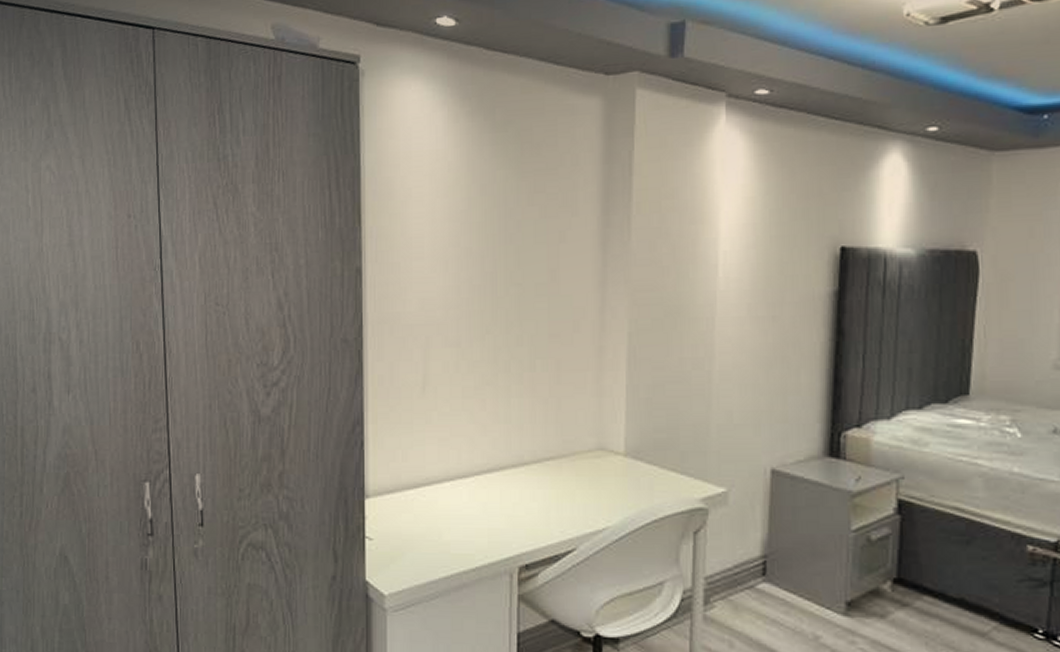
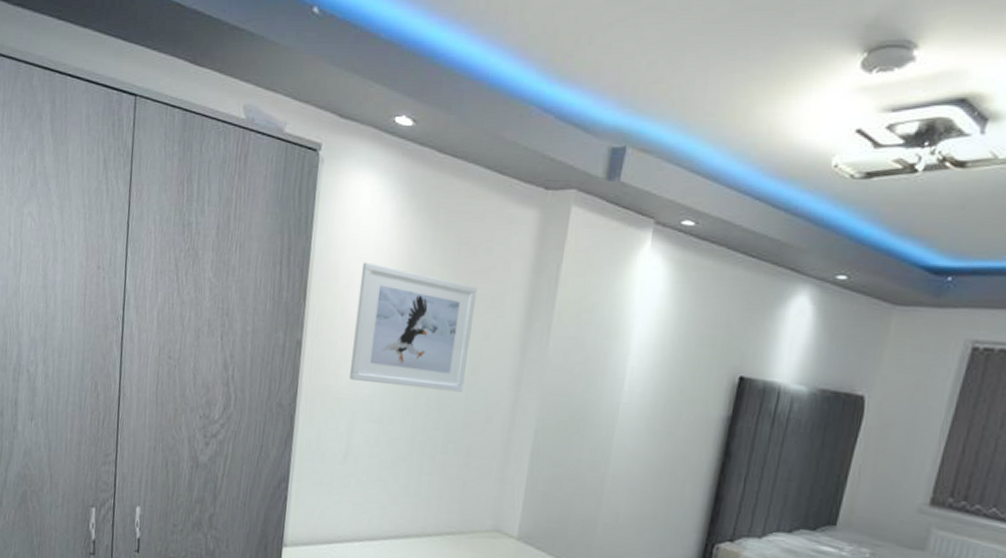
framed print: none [418,174,546,304] -> present [350,262,477,392]

